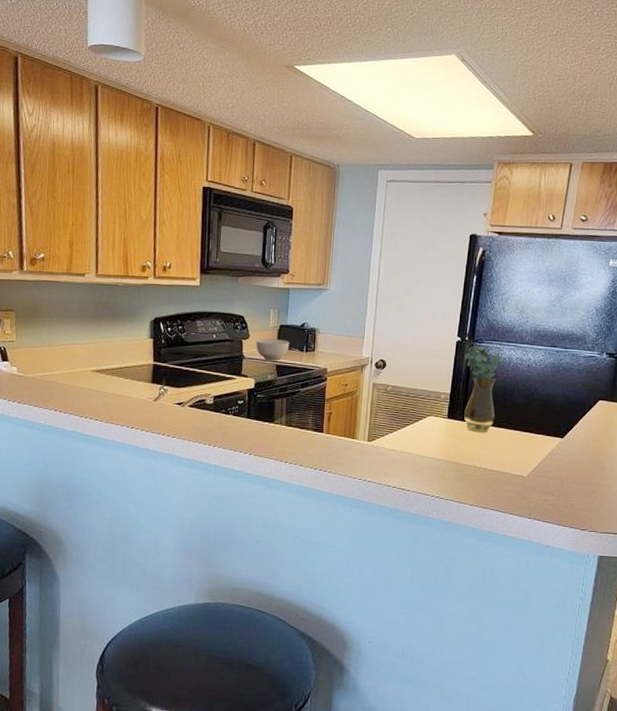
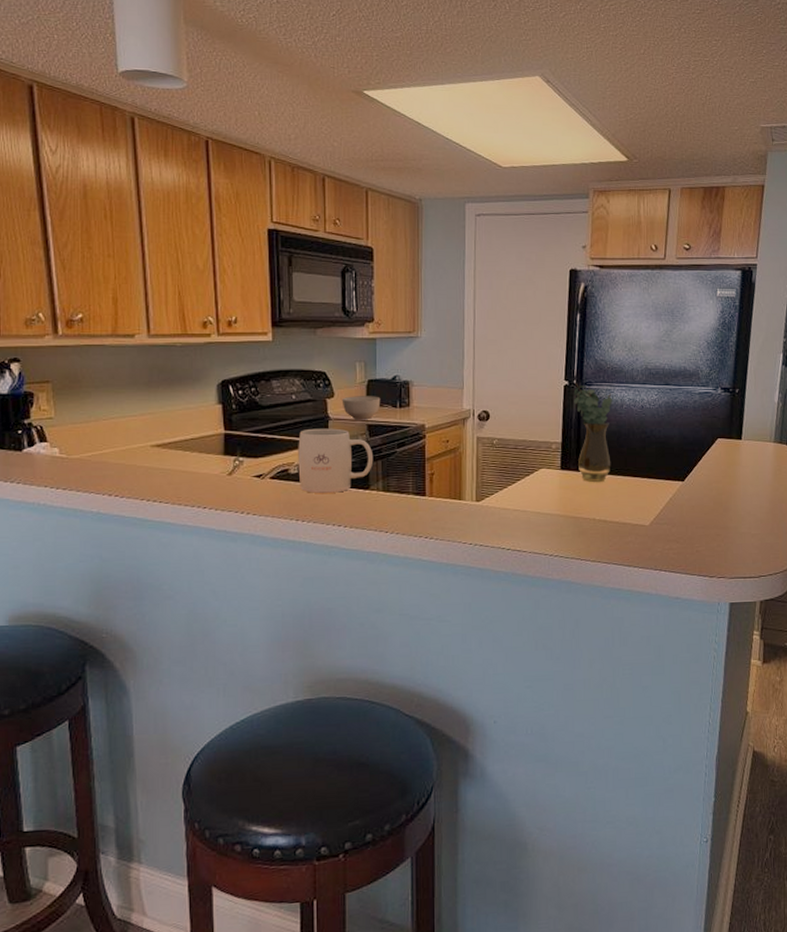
mug: none [213,365,280,424] -> present [298,428,374,493]

